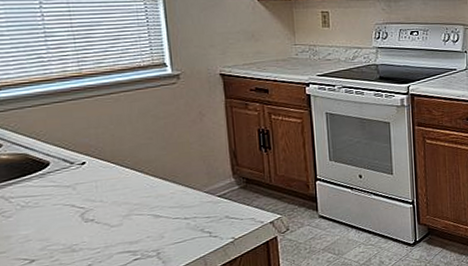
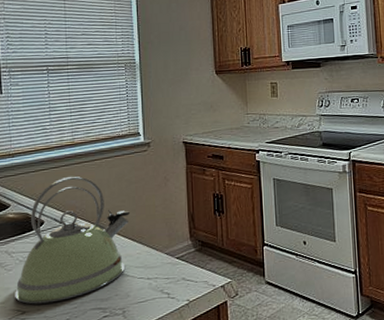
kettle: none [18,111,160,252] -> present [15,176,131,305]

